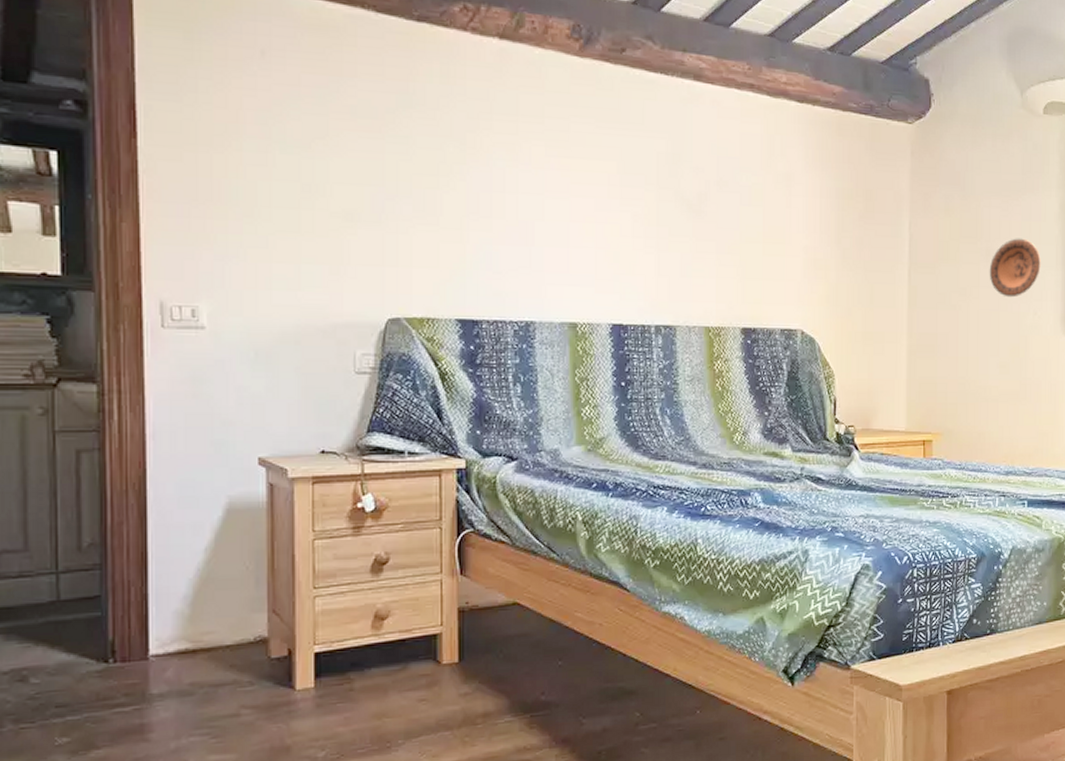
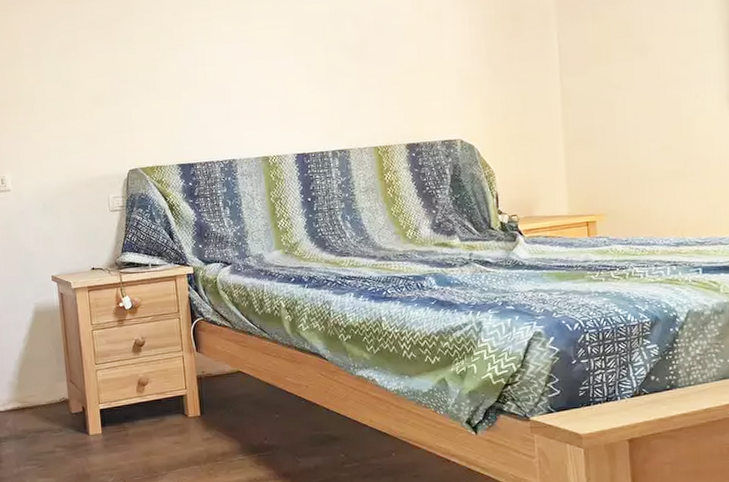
decorative plate: present [989,238,1041,298] -> none [644,29,701,86]

